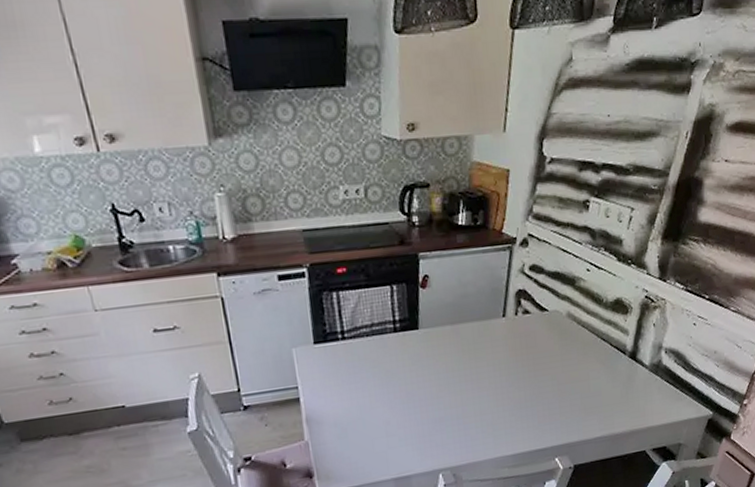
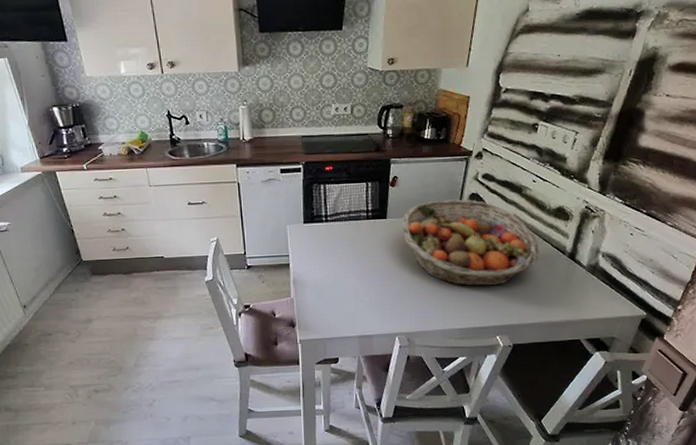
fruit basket: none [437,297,598,404] -> present [402,199,539,286]

